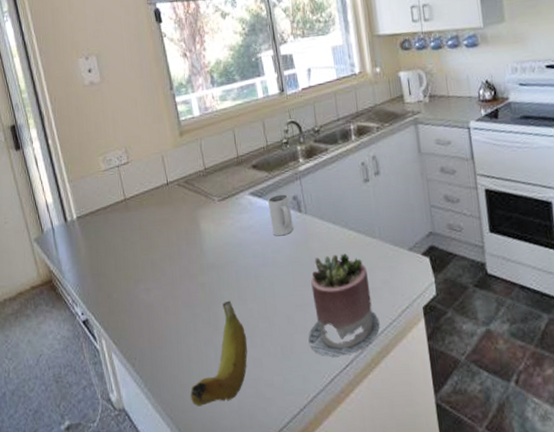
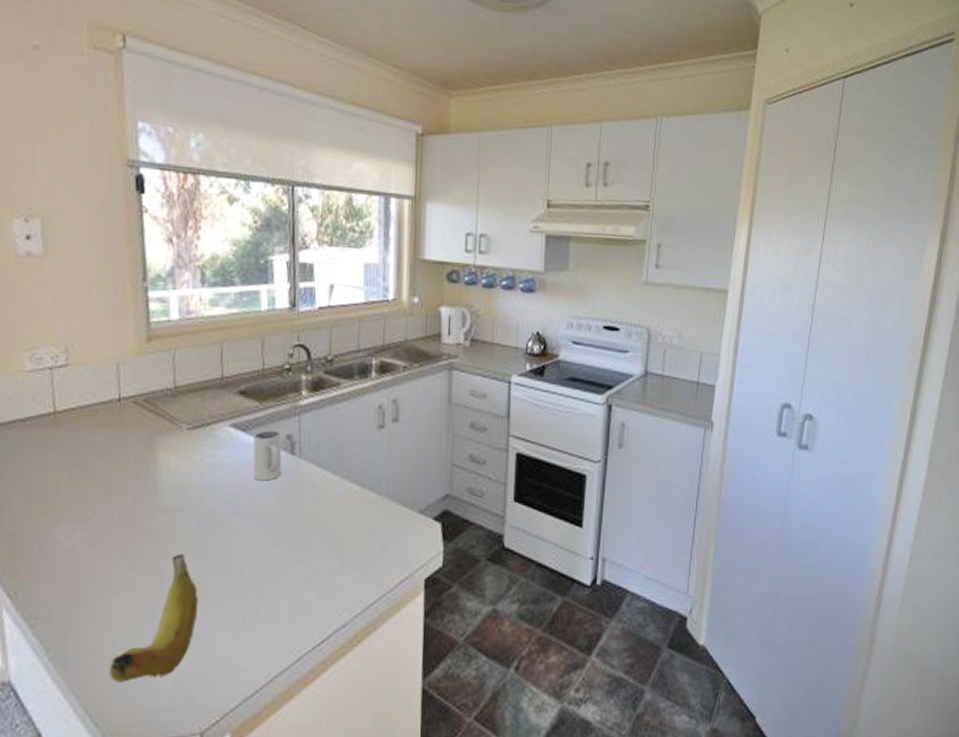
succulent planter: present [308,253,380,357] -> none [279,509,371,630]

